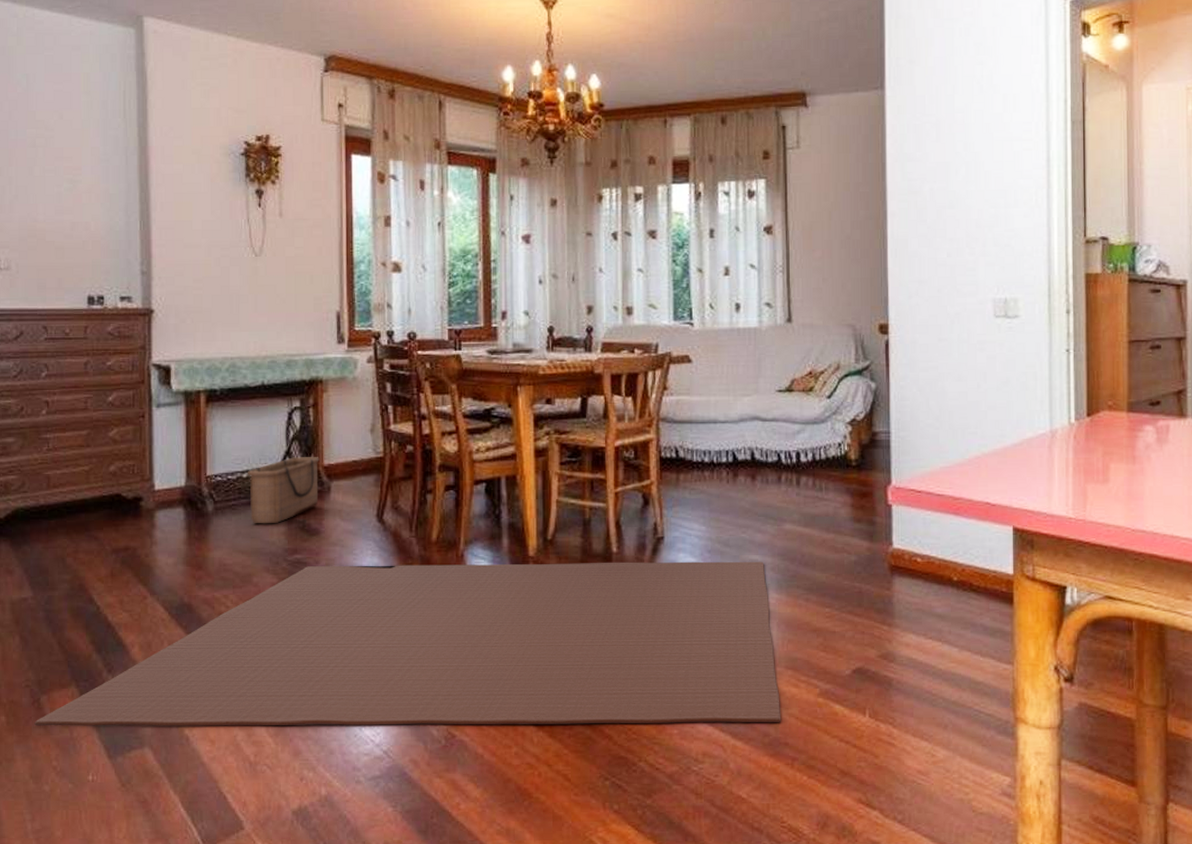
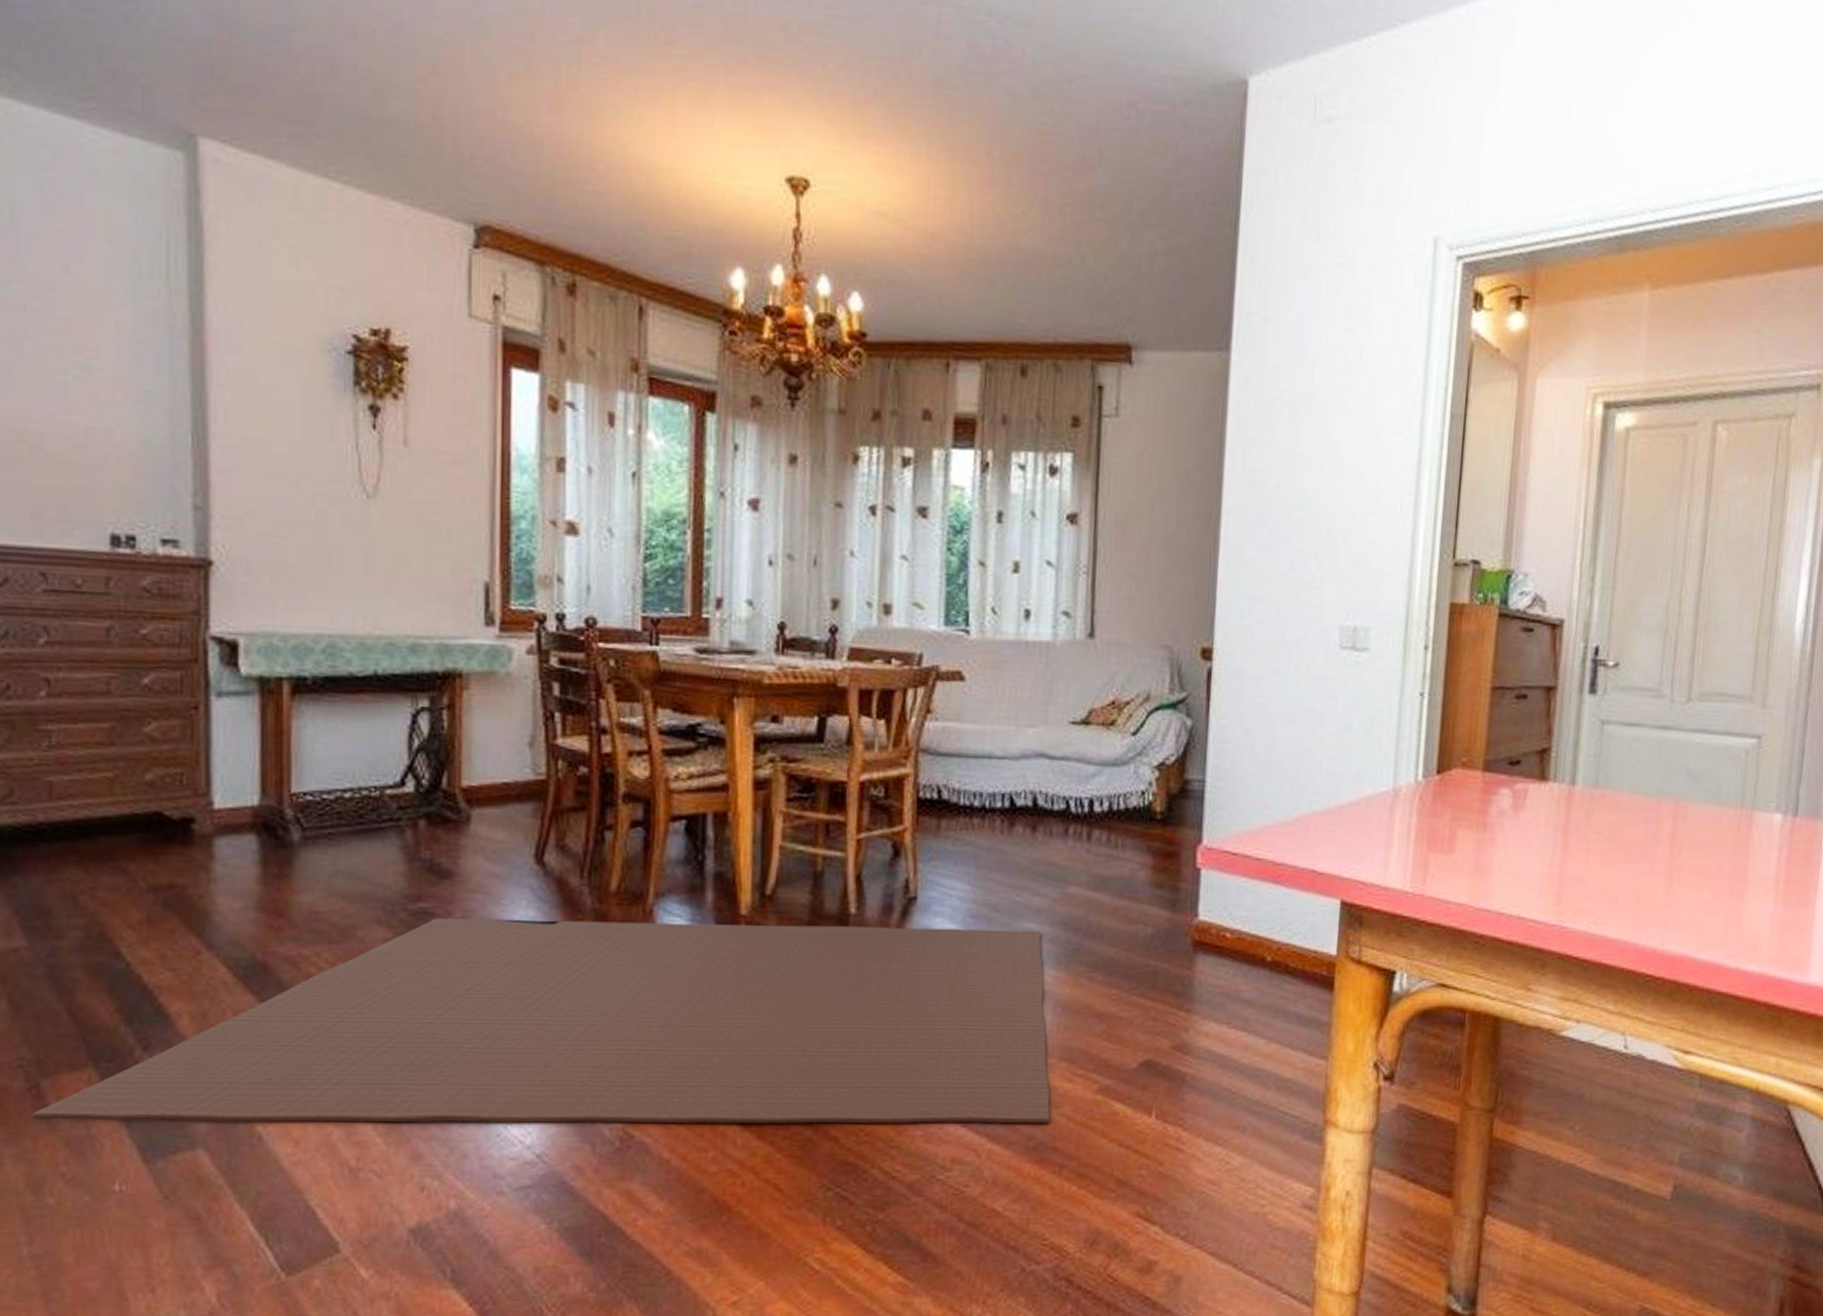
basket: present [248,457,320,524] -> none [352,774,456,862]

